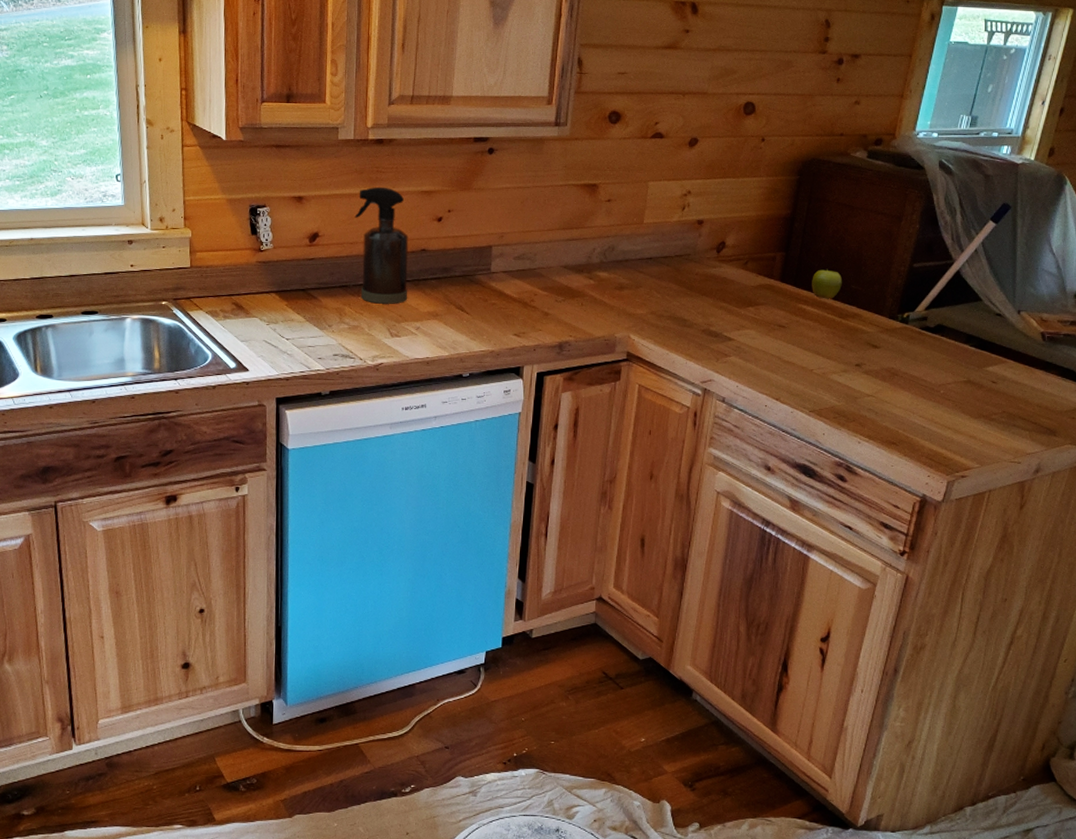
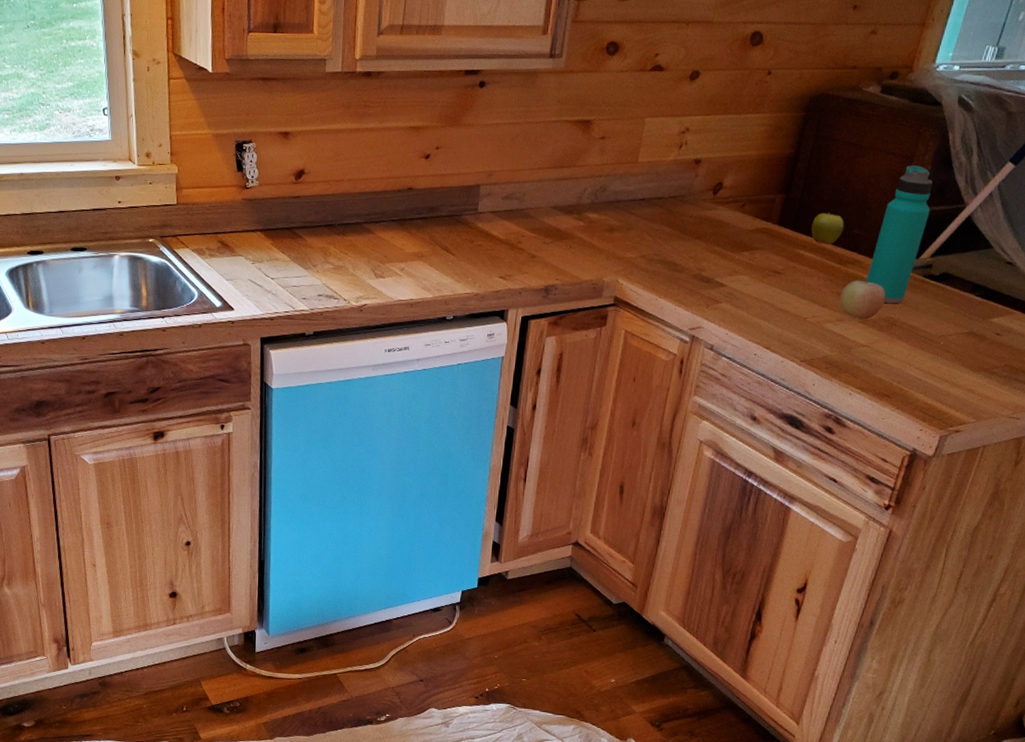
spray bottle: present [355,186,409,304] -> none [341,122,395,244]
fruit: none [842,328,886,370] -> present [839,275,886,319]
water bottle: none [867,224,921,355] -> present [866,165,933,304]

